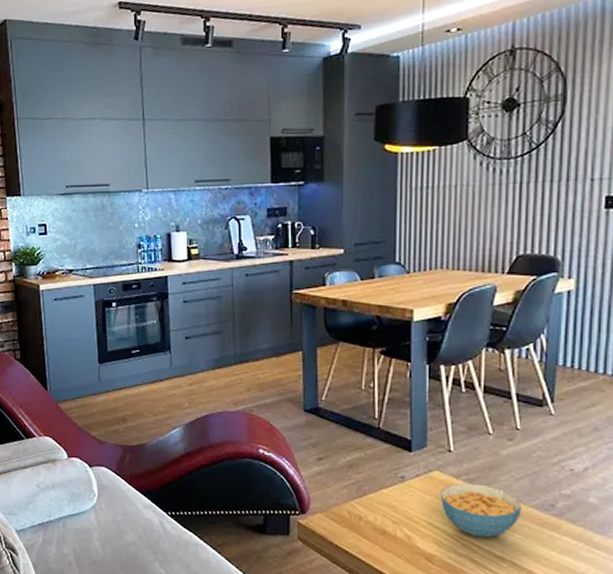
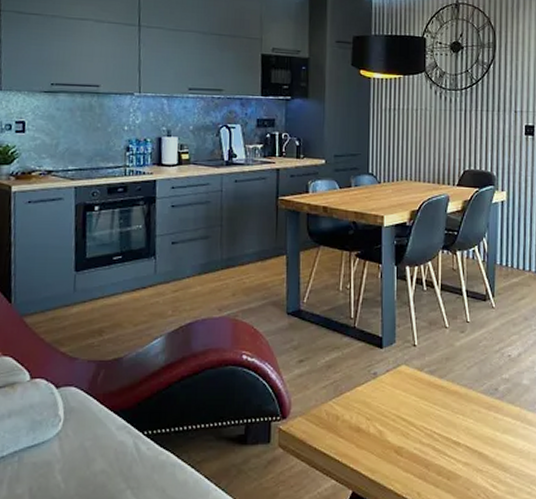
cereal bowl: present [440,482,522,538] -> none [407,374,473,426]

